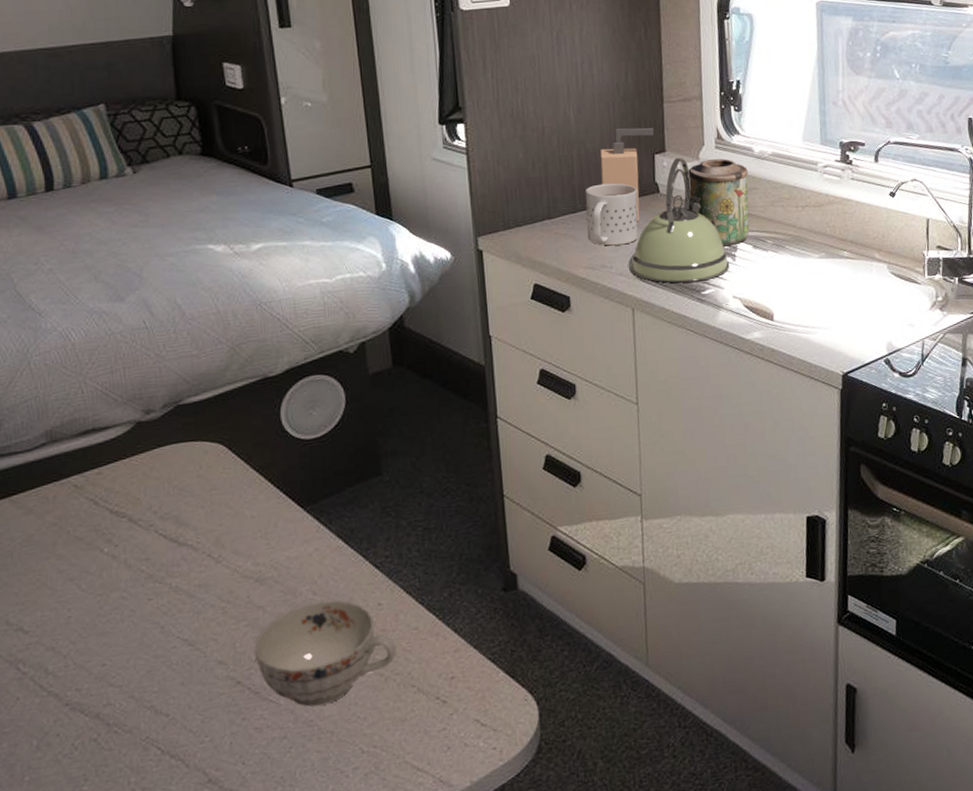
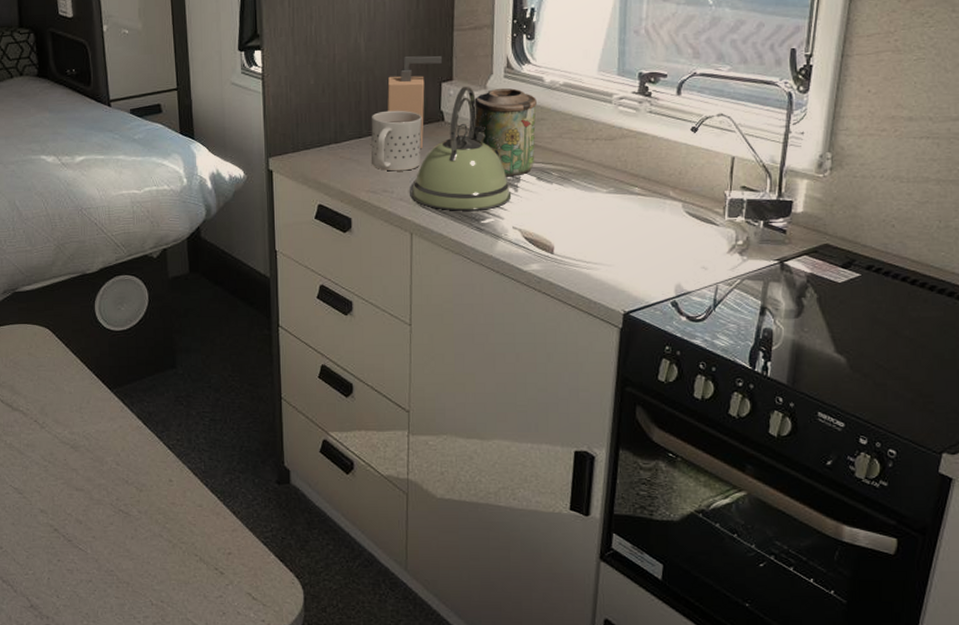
teacup: present [254,600,398,707] -> none [68,471,184,559]

